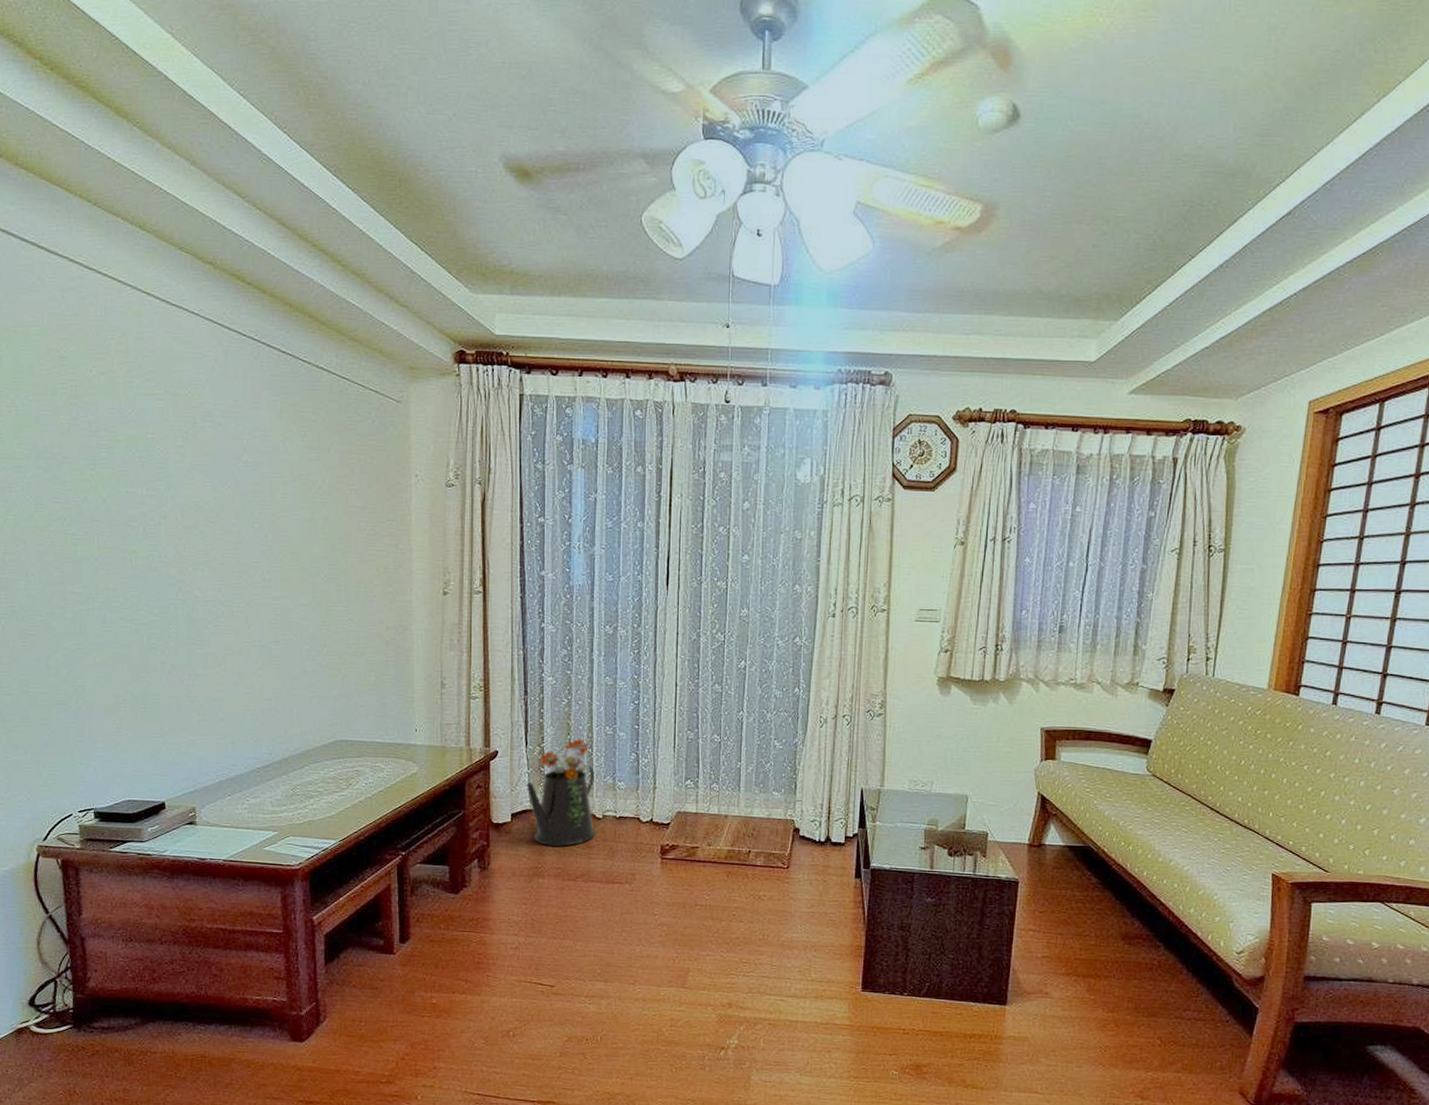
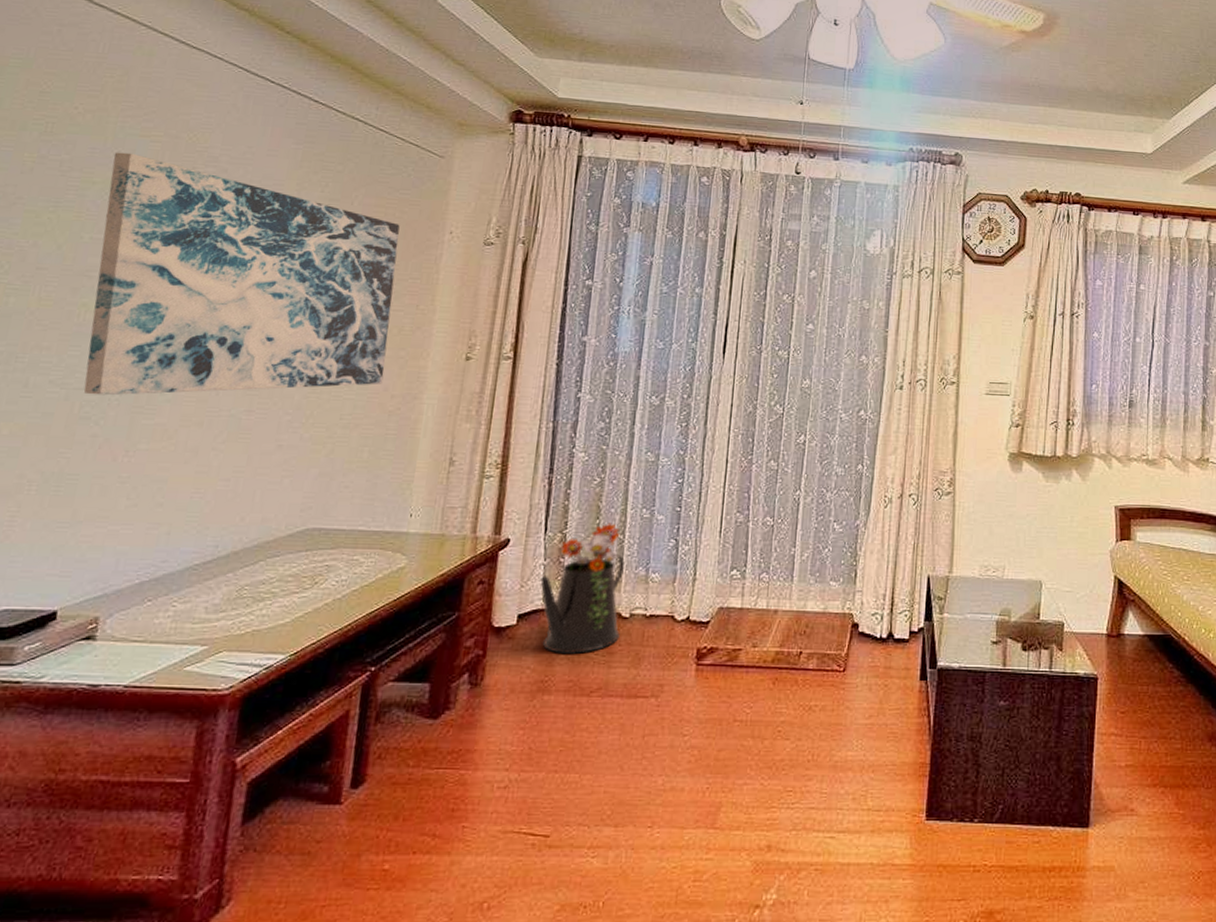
wall art: none [129,411,378,629] -> present [83,152,400,396]

